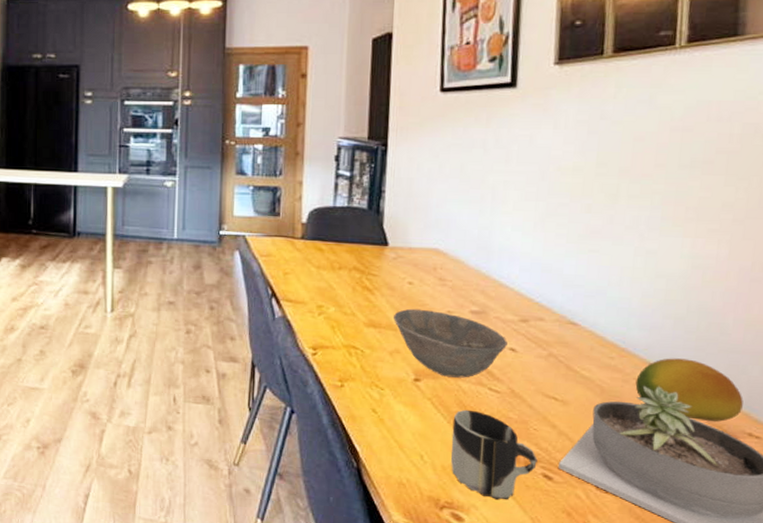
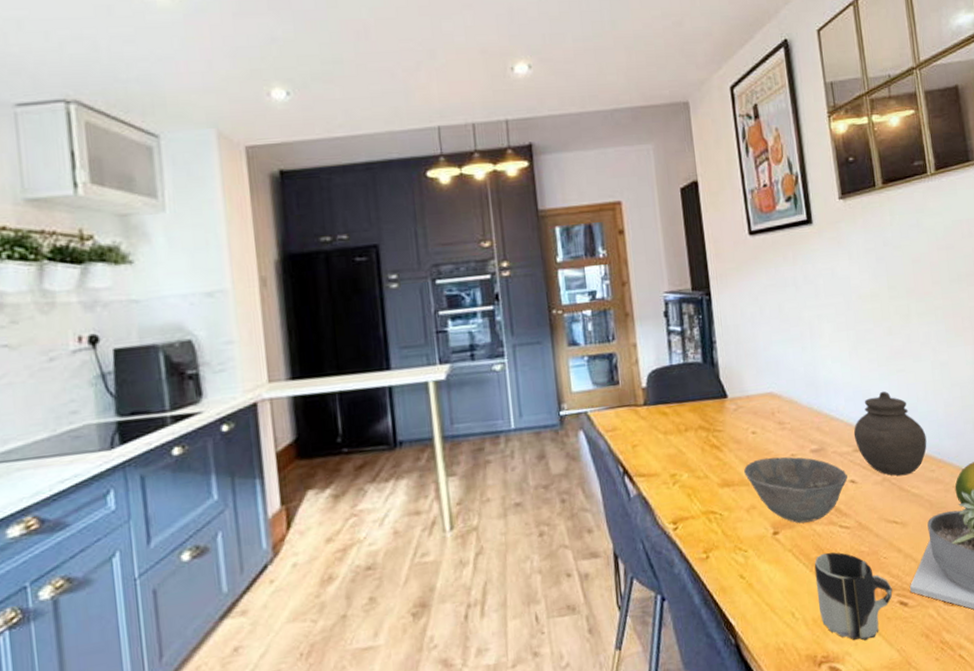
jar: none [523,268,612,356] -> present [853,391,927,476]

